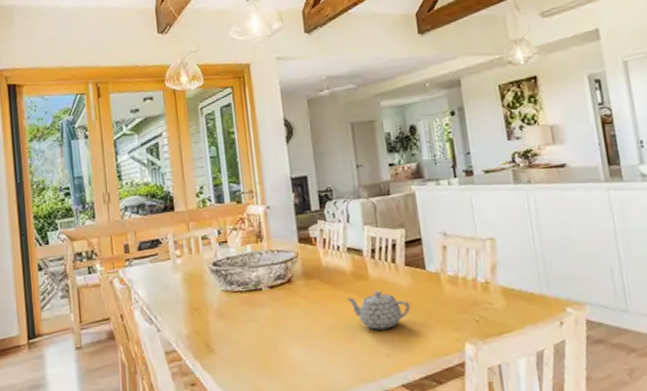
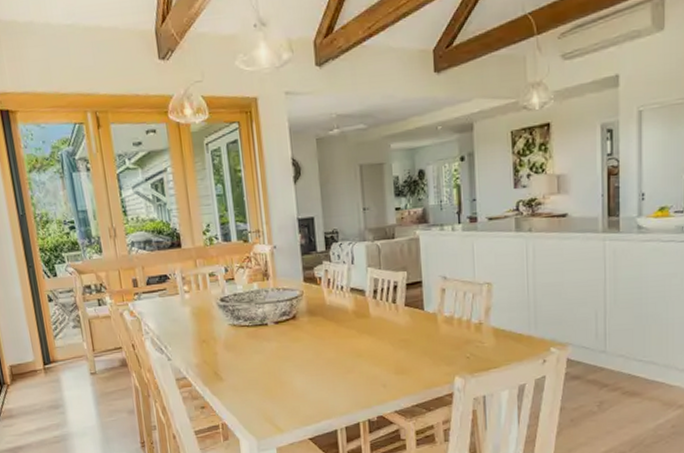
teapot: present [345,290,411,330] -> none [347,327,407,363]

